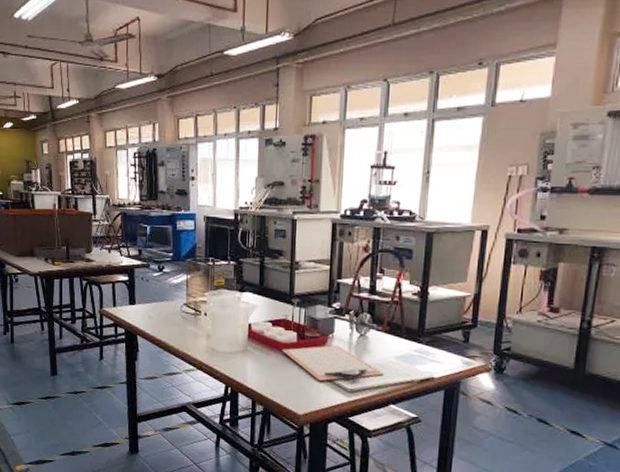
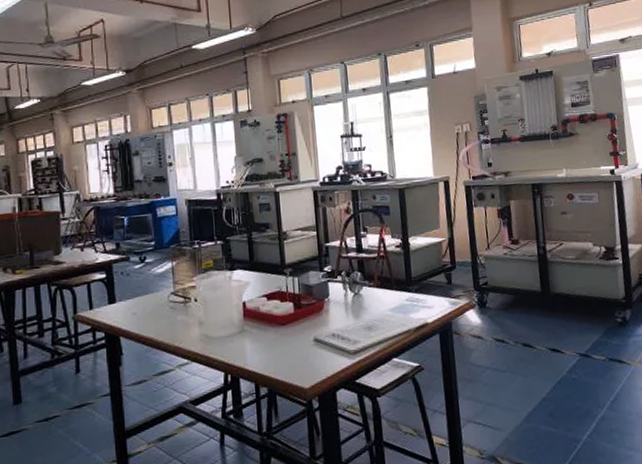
clipboard: present [281,344,384,382] -> none [279,307,382,349]

